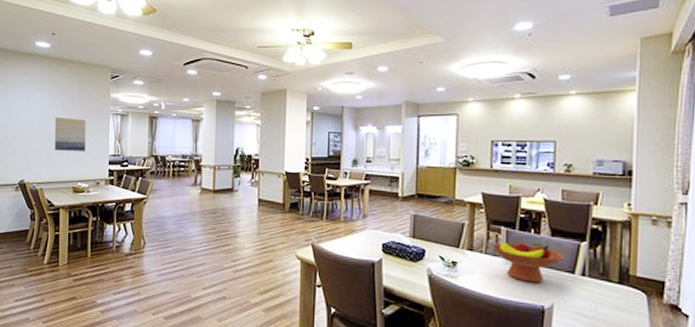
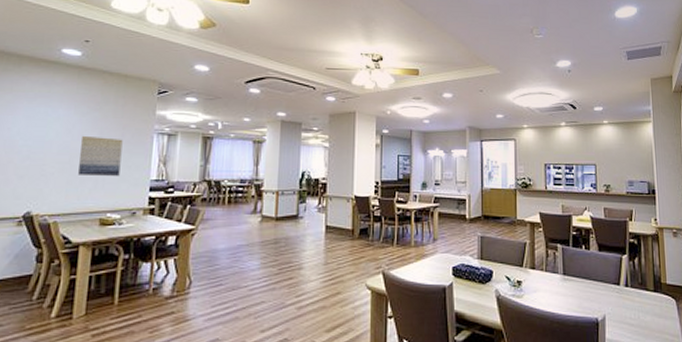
fruit bowl: present [491,240,564,283] -> none [550,256,610,296]

